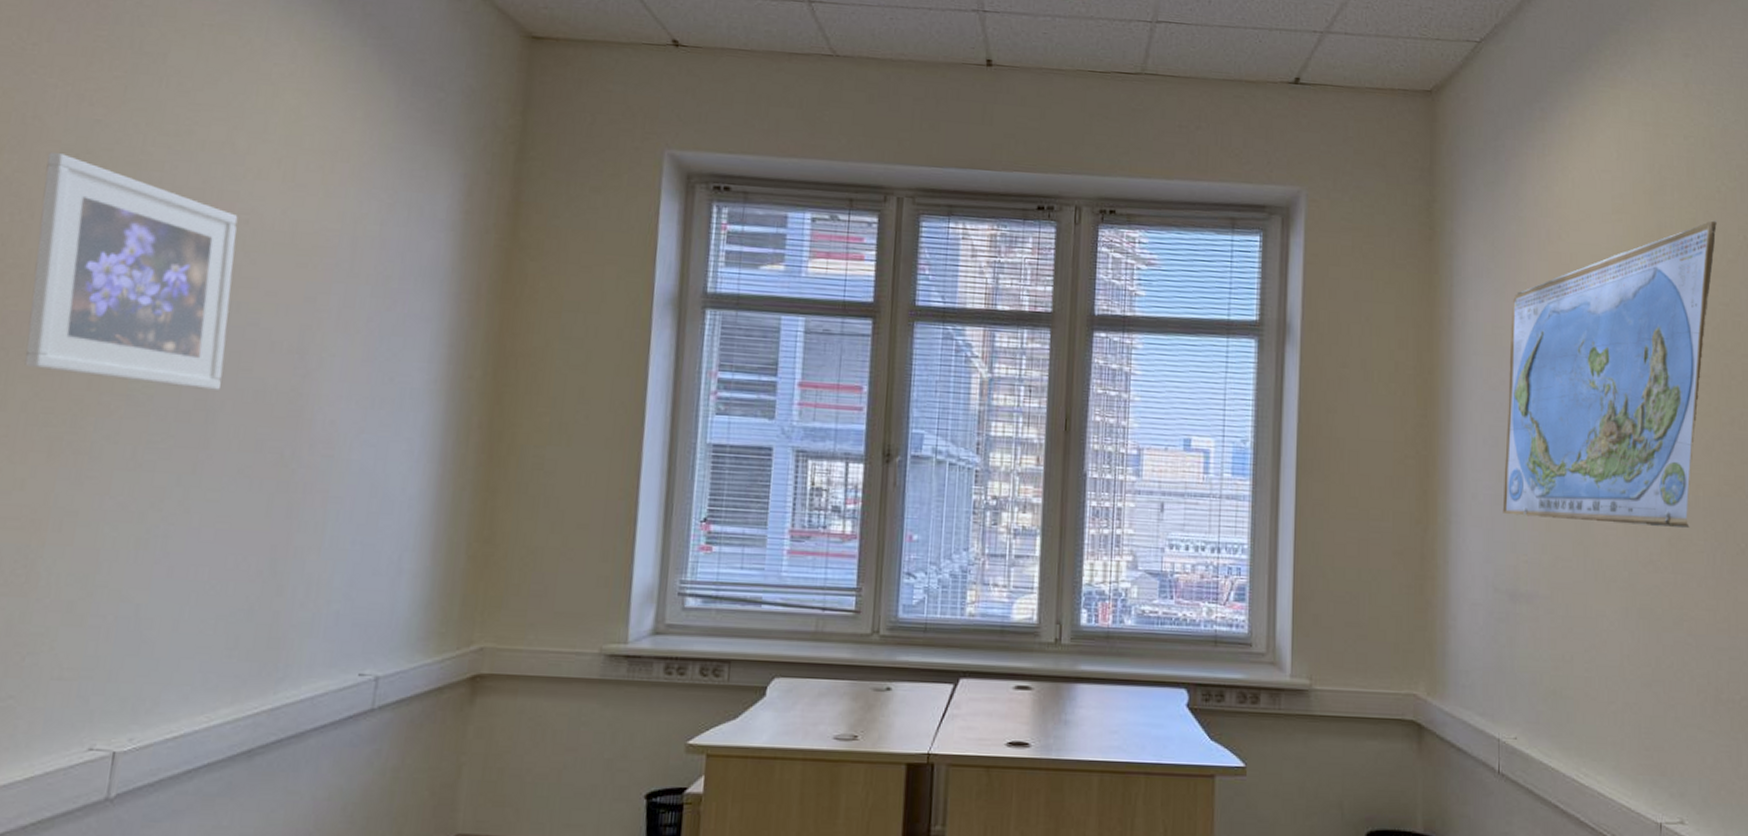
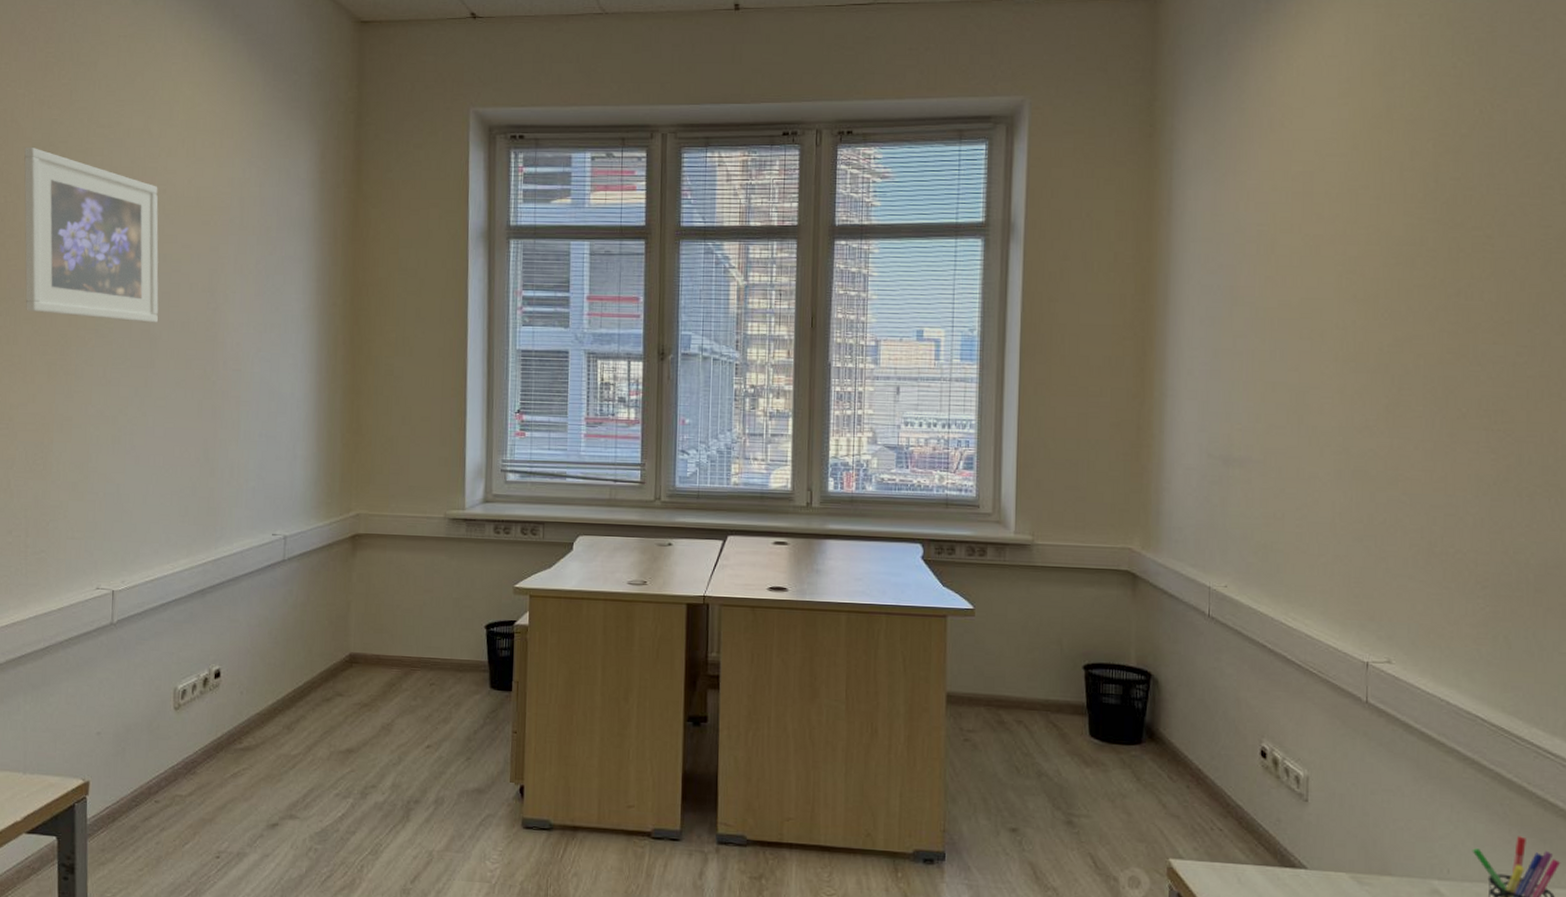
world map: present [1502,219,1717,529] -> none [1218,95,1451,396]

